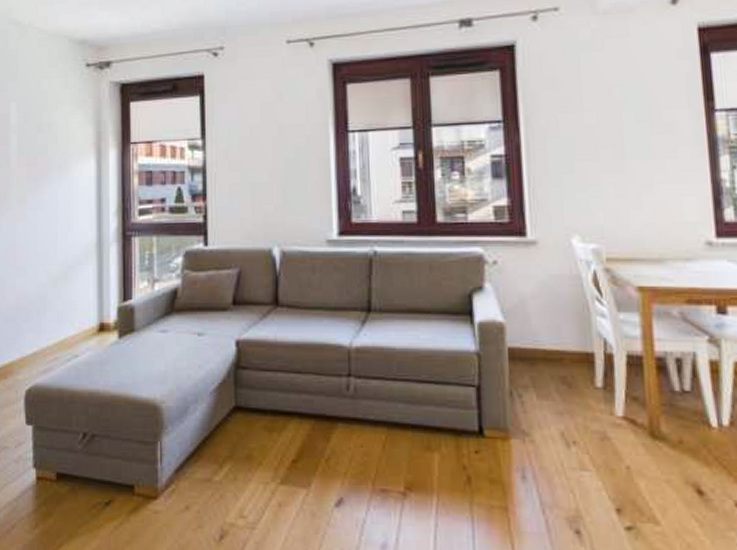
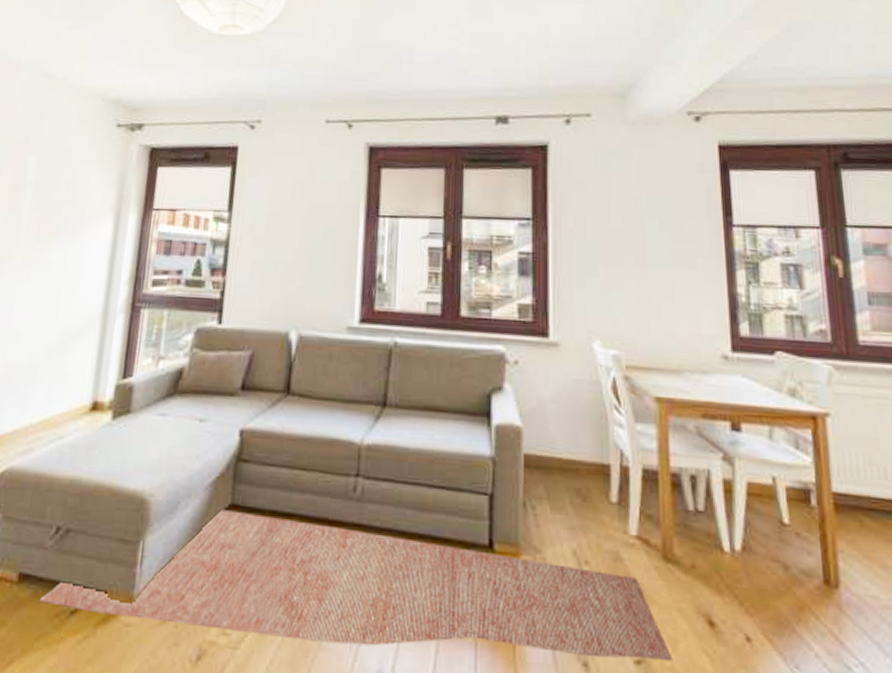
rug: none [77,412,663,527] -> present [39,510,673,662]

